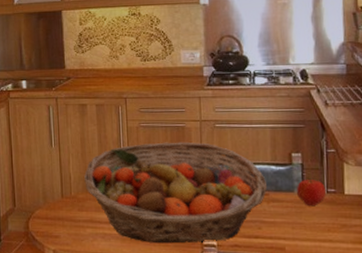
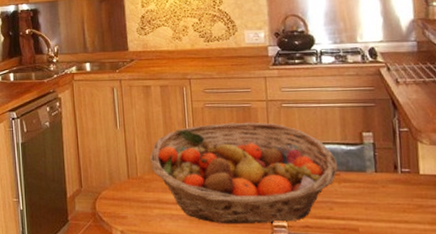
apple: present [297,178,327,207] -> none [369,158,401,187]

